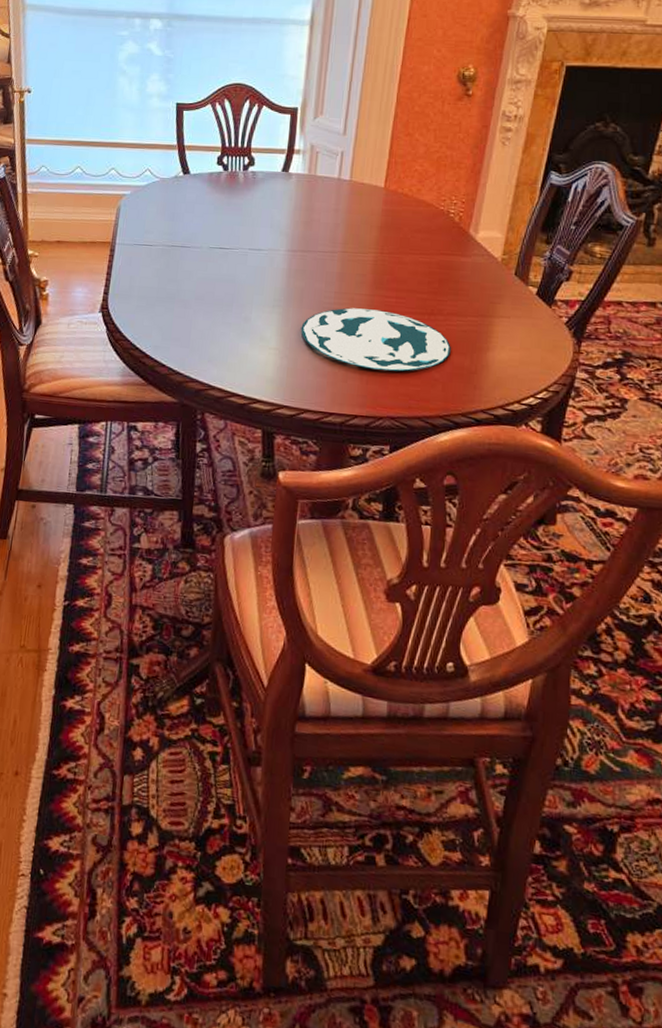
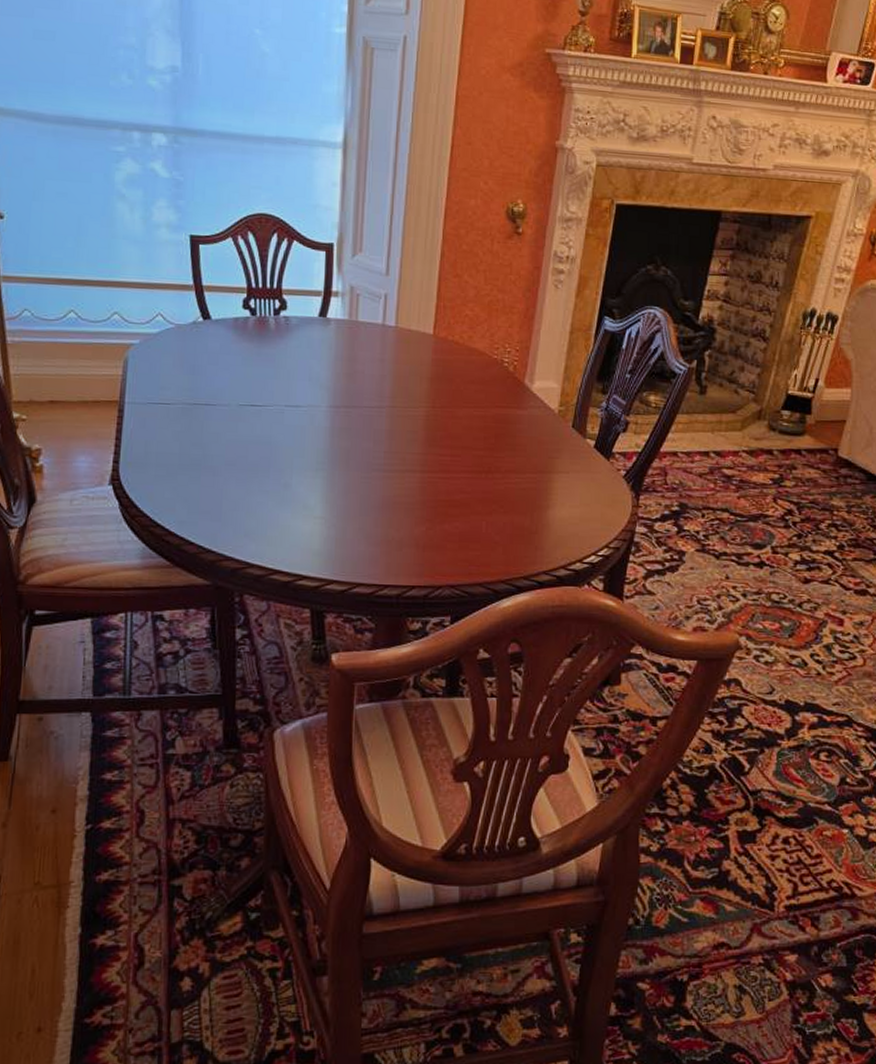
plate: present [300,308,451,372] -> none [348,468,510,536]

